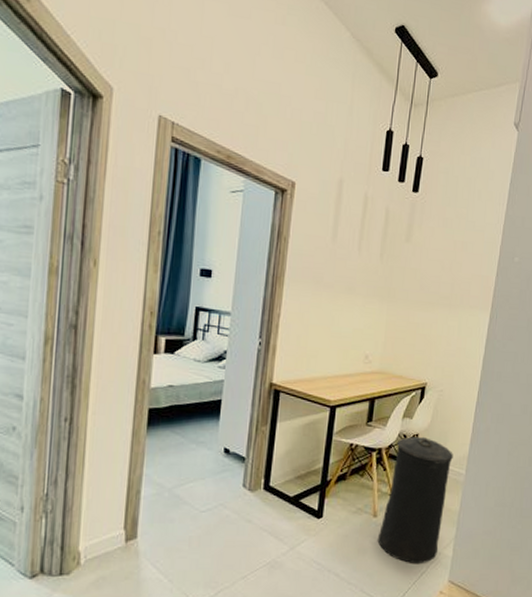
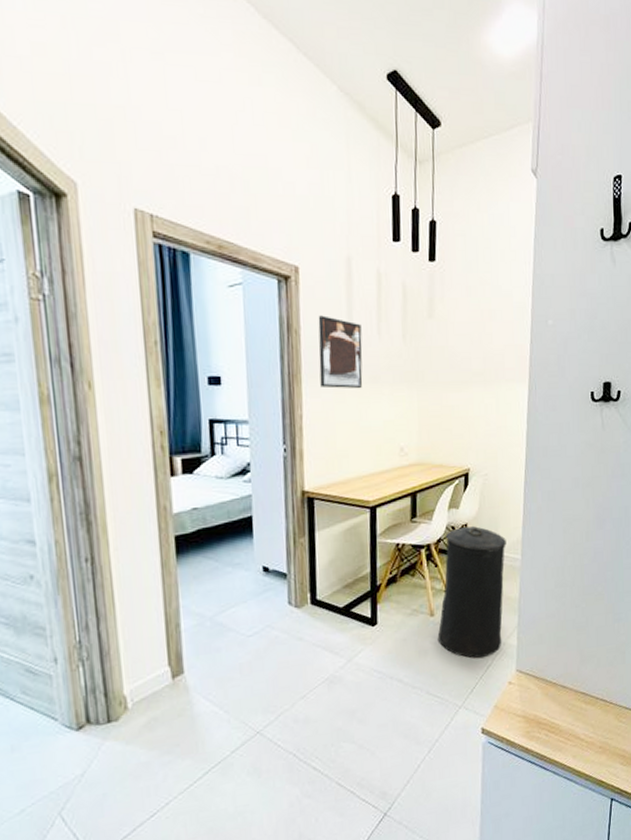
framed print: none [300,227,344,298] -> present [318,315,363,389]

